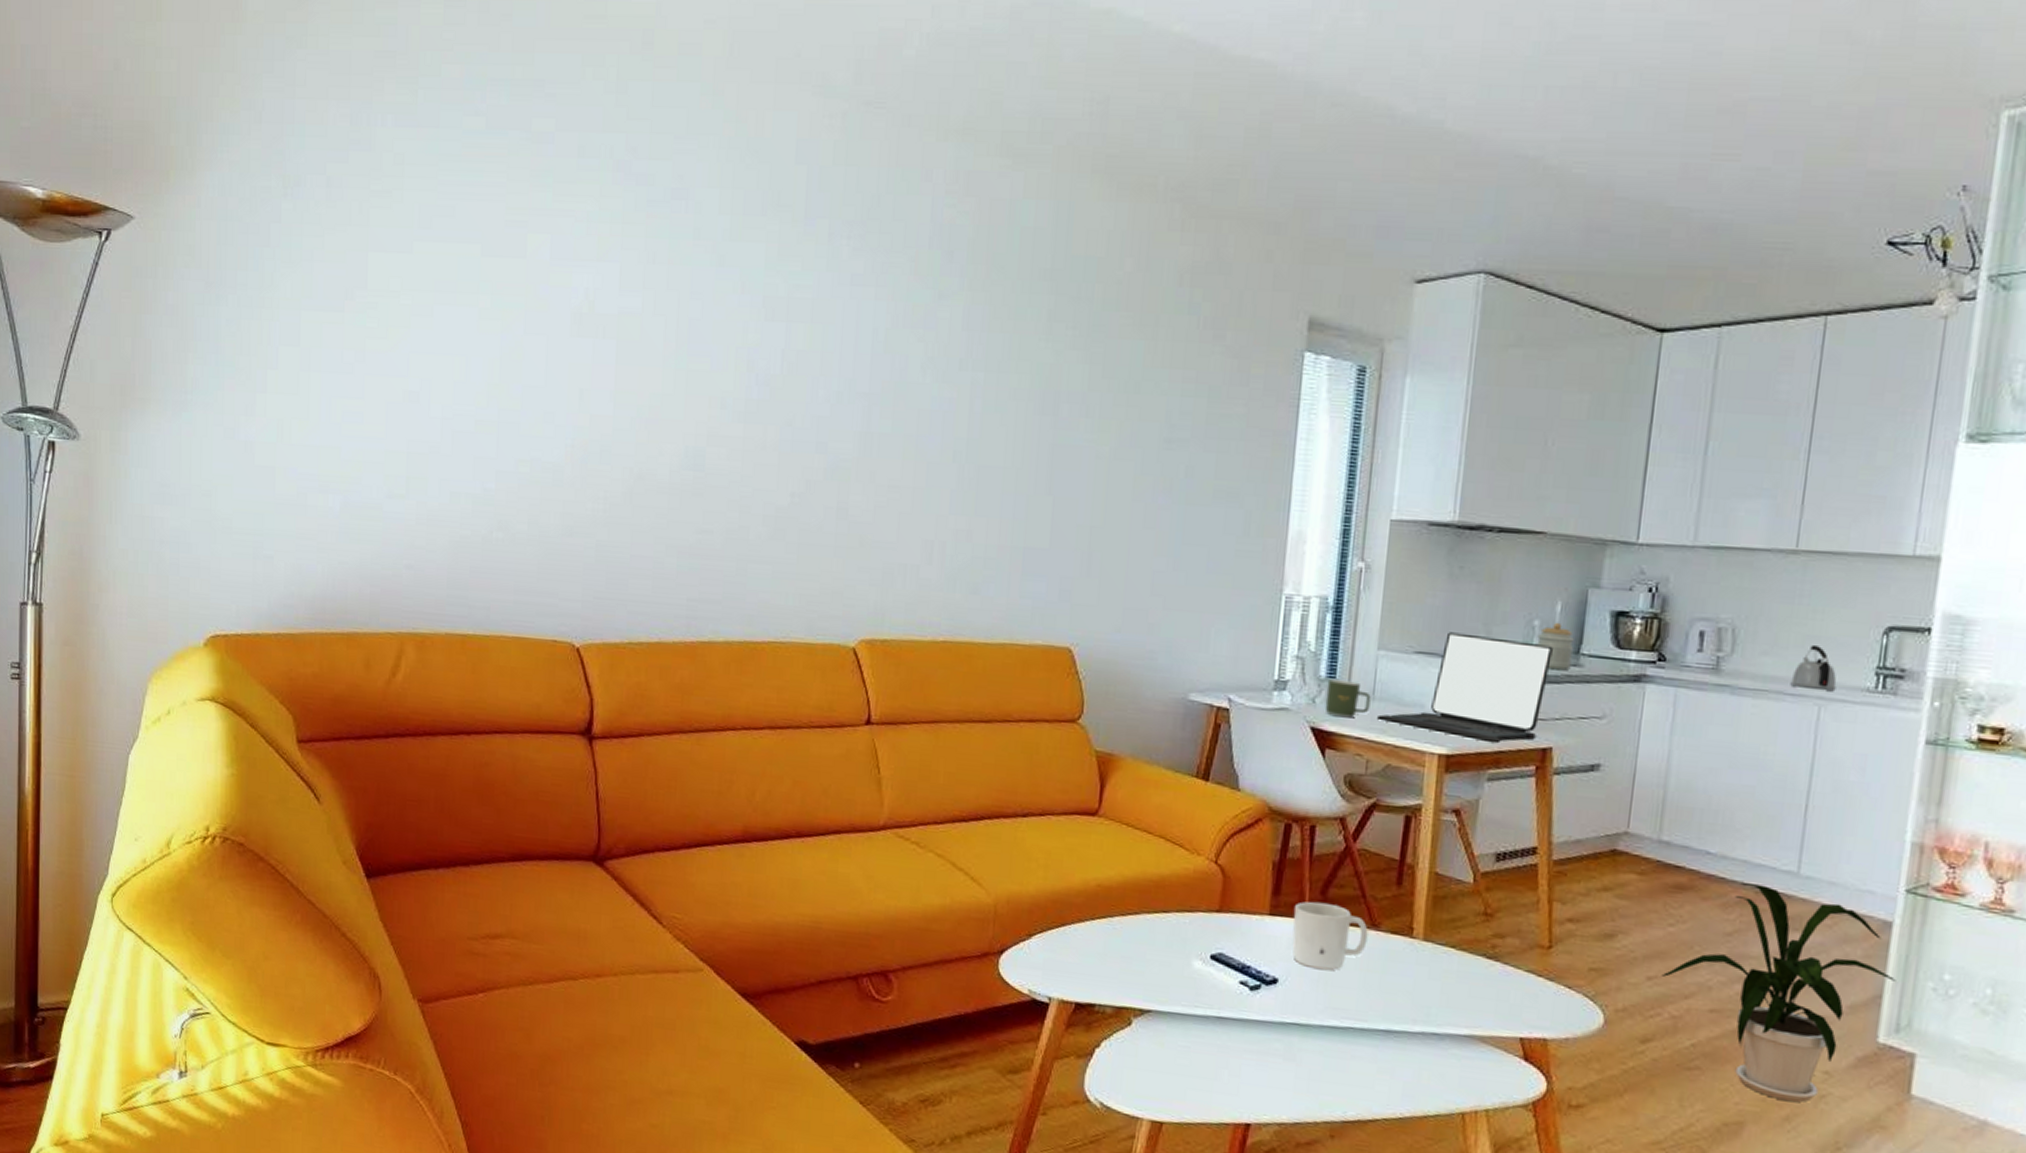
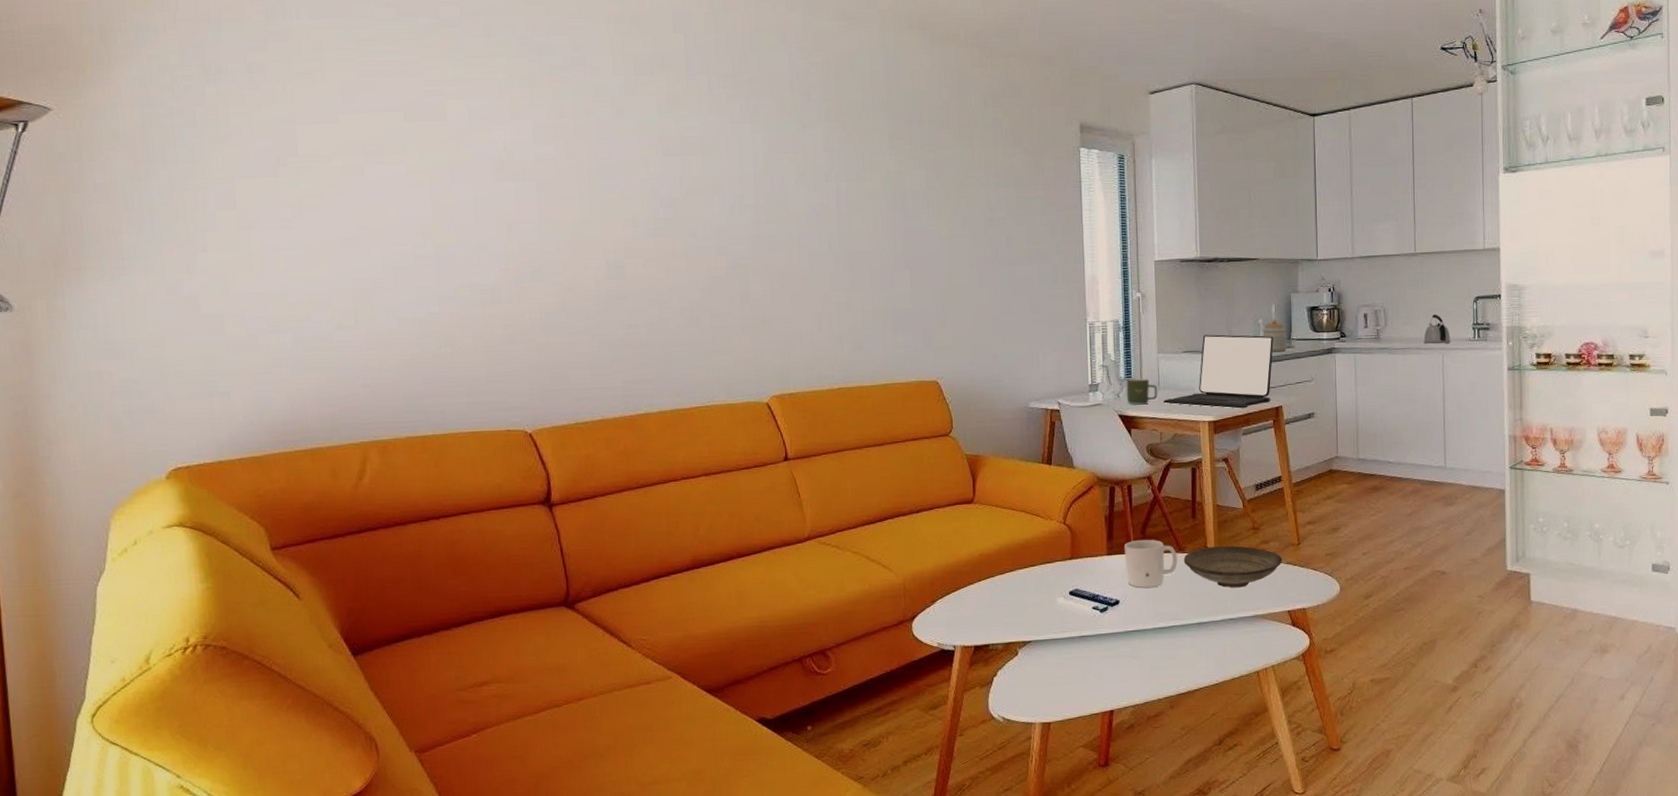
decorative bowl: none [1376,928,1523,993] -> present [1183,545,1283,588]
house plant: present [1661,881,1896,1103] -> none [1372,478,1512,621]

